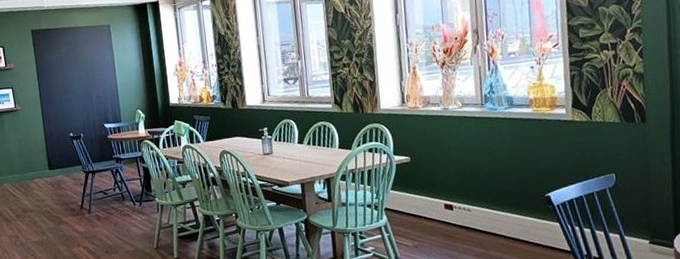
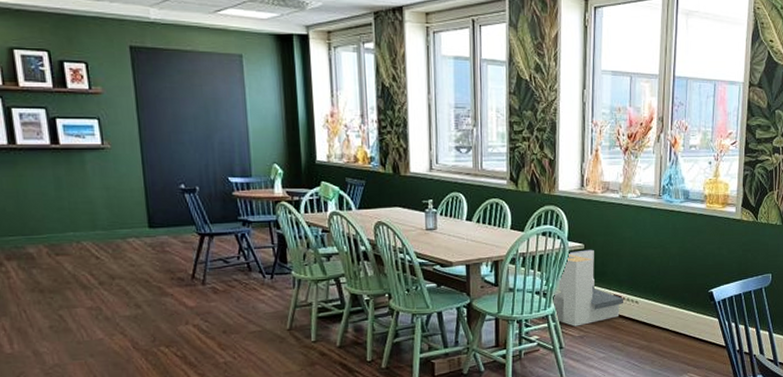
air purifier: none [385,161,456,237] -> present [554,249,624,327]

